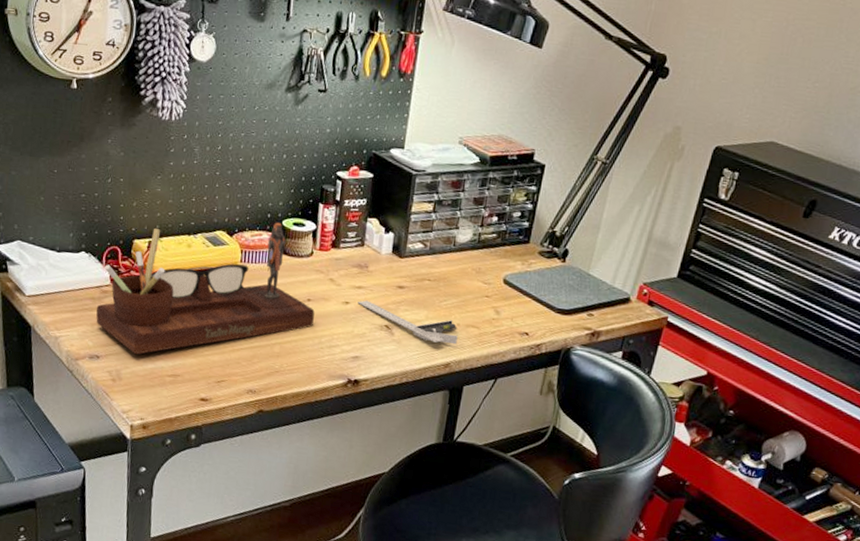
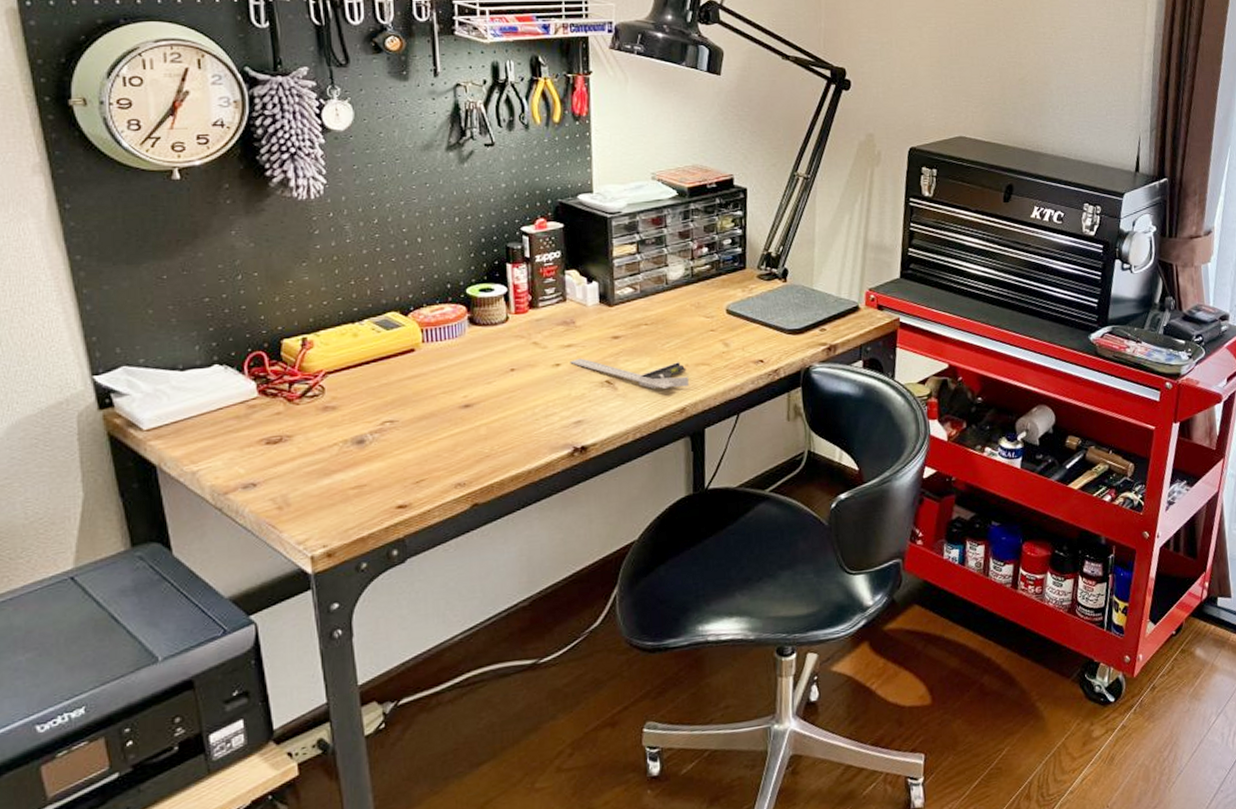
desk organizer: present [96,222,315,355] -> none [243,291,522,472]

